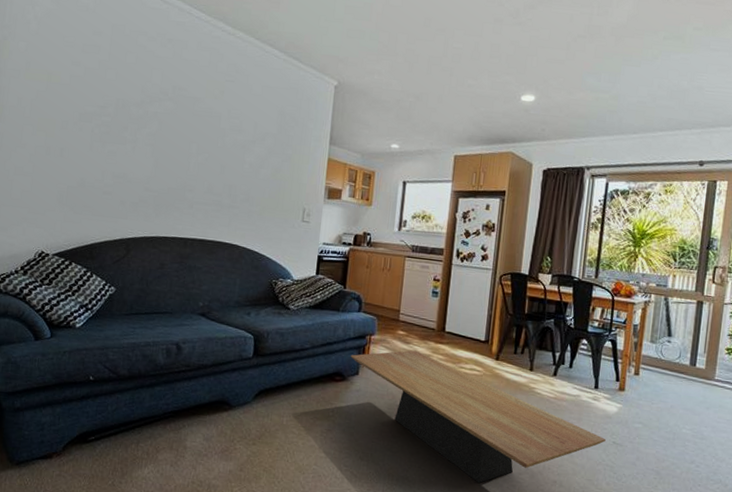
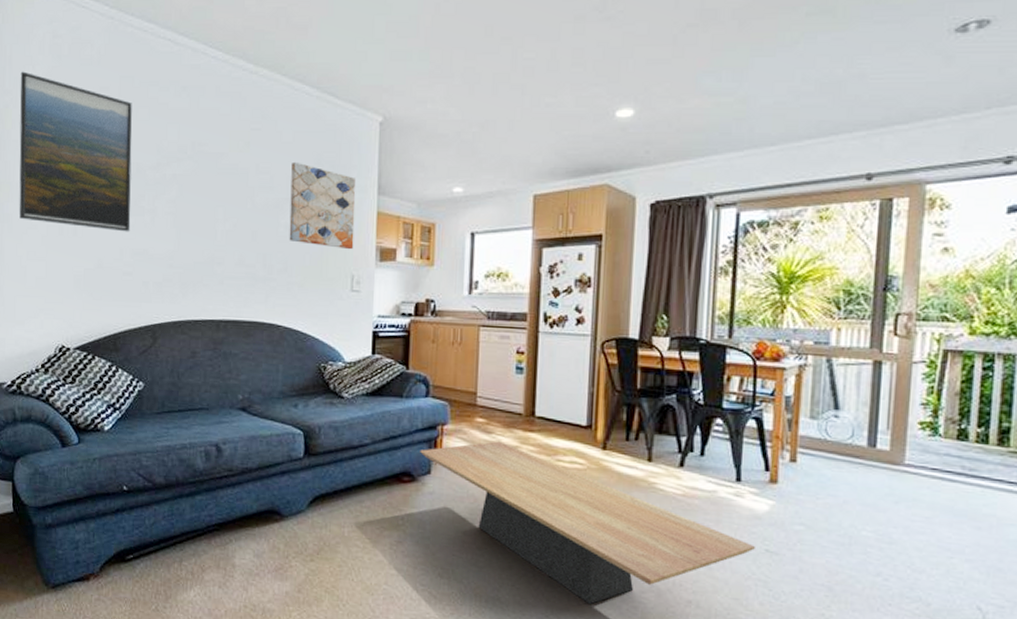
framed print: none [10,10,122,158] -> present [19,71,132,232]
wall art: none [252,111,312,188] -> present [289,161,356,250]

